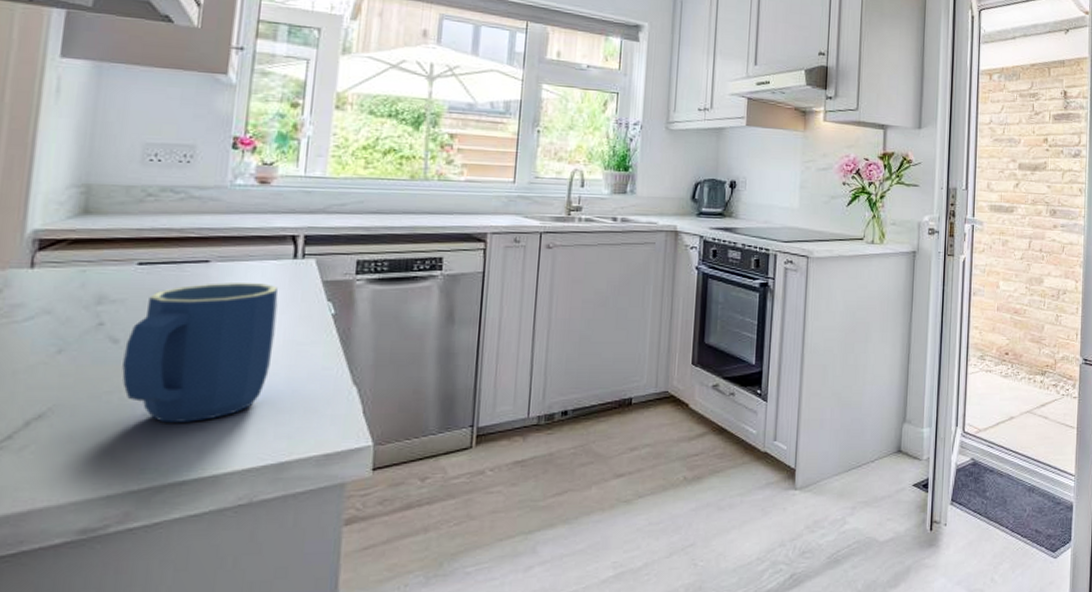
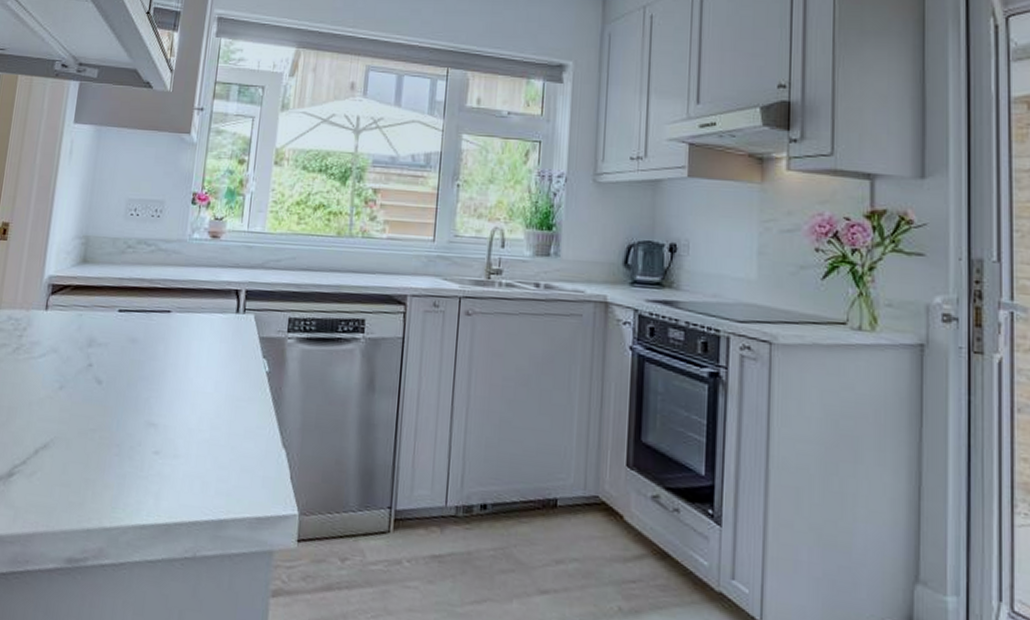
mug: present [122,283,279,423] -> none [103,333,223,468]

